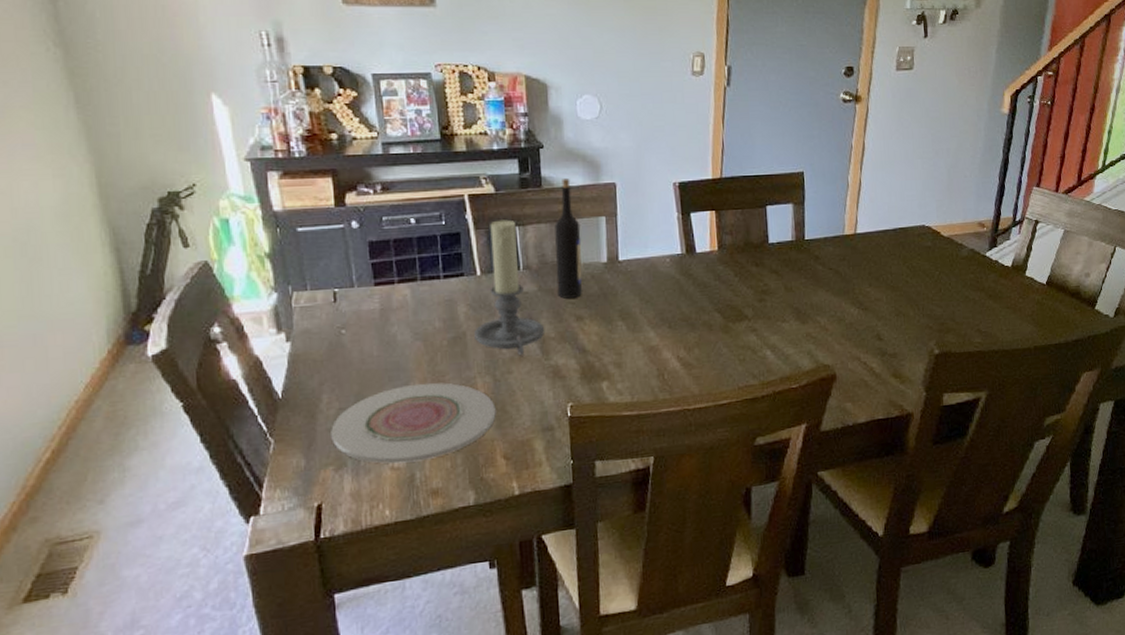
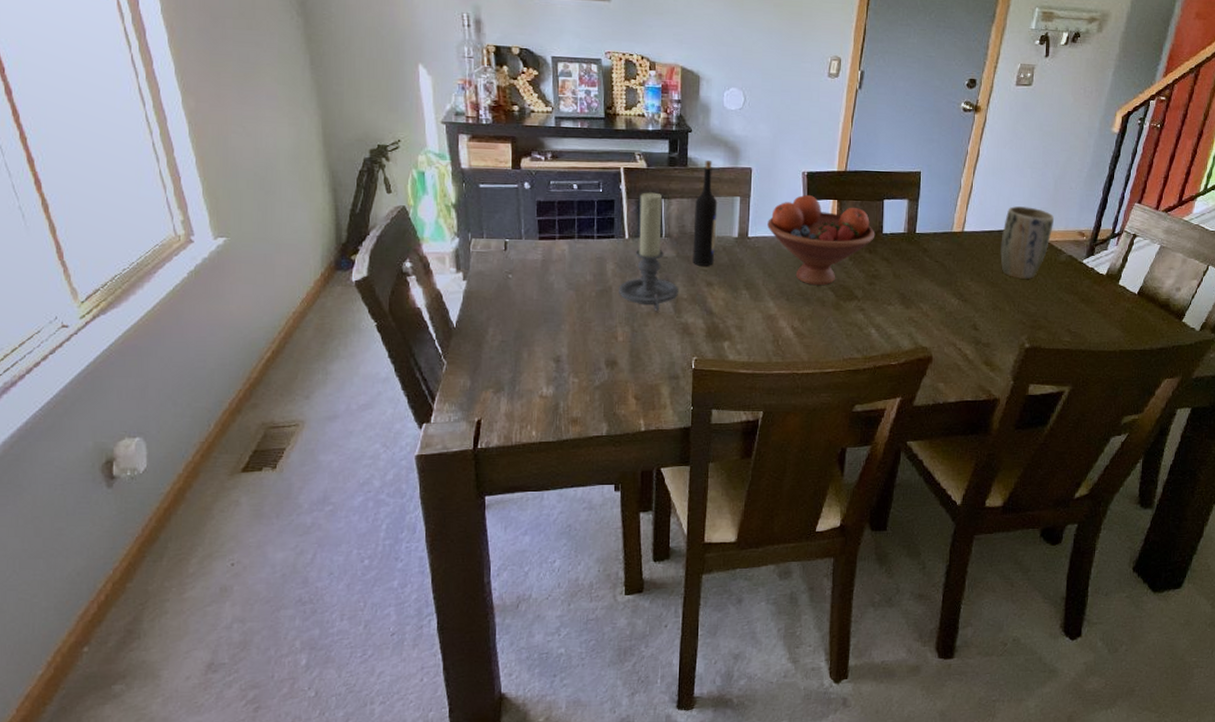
plate: present [331,382,496,464] -> none [493,327,631,393]
fruit bowl: none [639,207,761,309] -> present [767,194,875,286]
plant pot: none [897,200,952,280] -> present [1000,206,1055,279]

